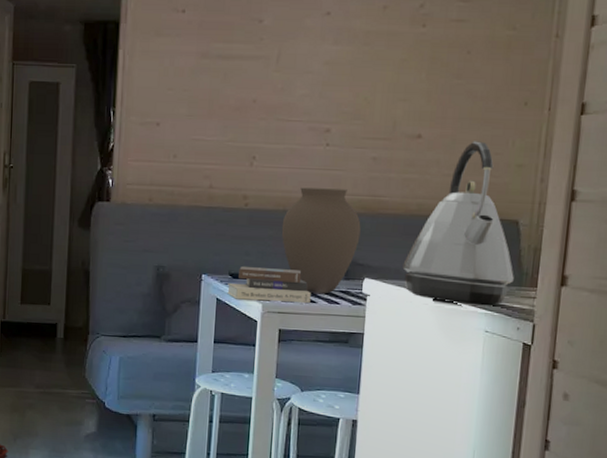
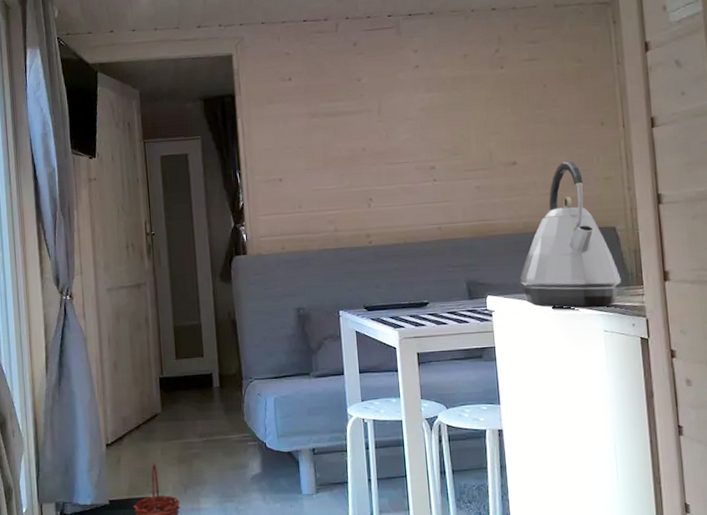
books: present [227,265,311,304] -> none [364,296,442,330]
vase: present [281,187,361,294] -> none [405,218,477,315]

